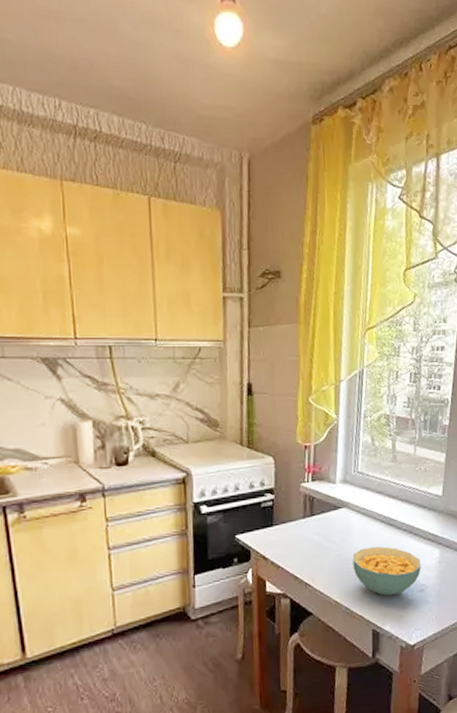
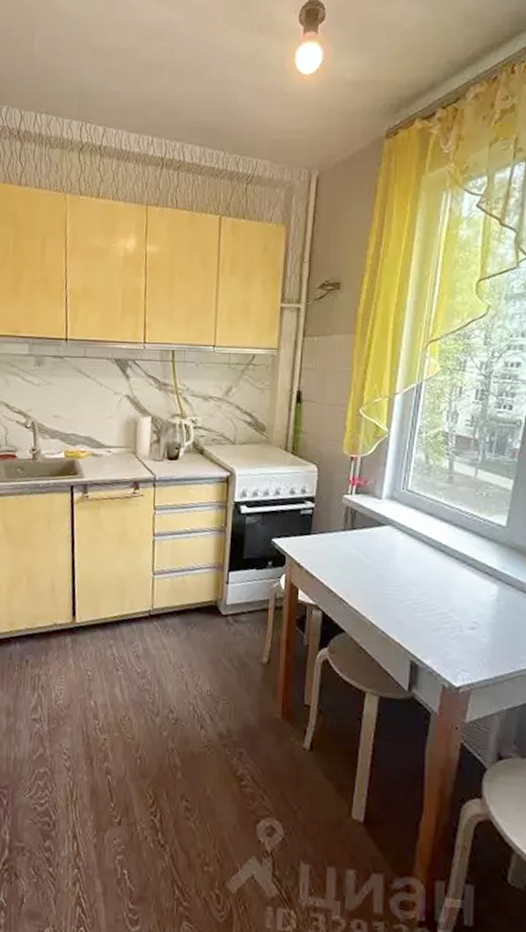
cereal bowl: present [352,546,421,596] -> none [393,571,474,628]

